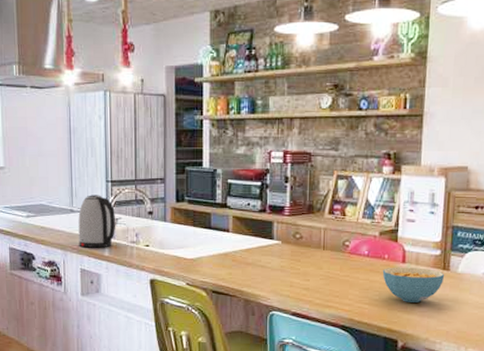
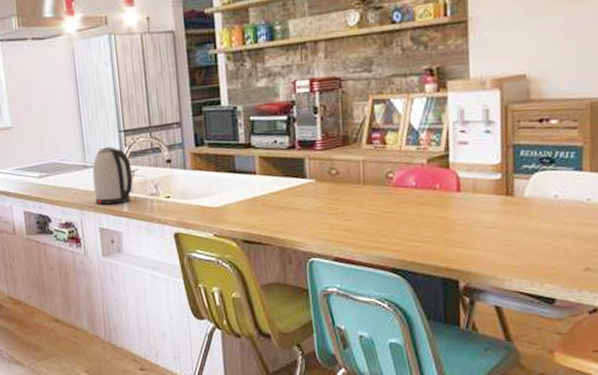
cereal bowl: present [382,267,445,303] -> none [434,195,509,236]

